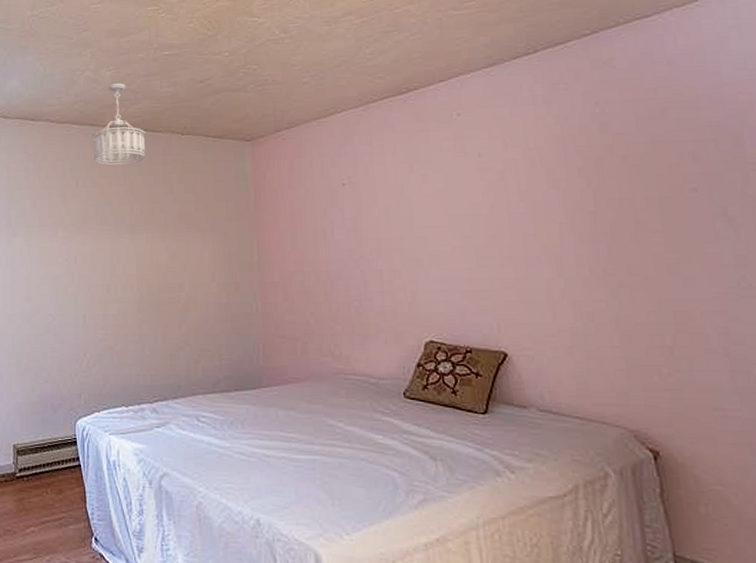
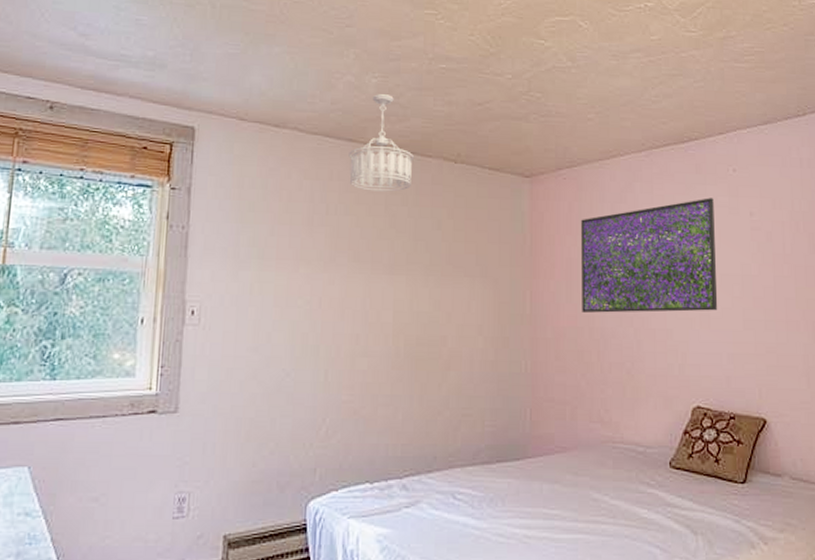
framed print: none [302,143,448,258] -> present [581,198,718,313]

